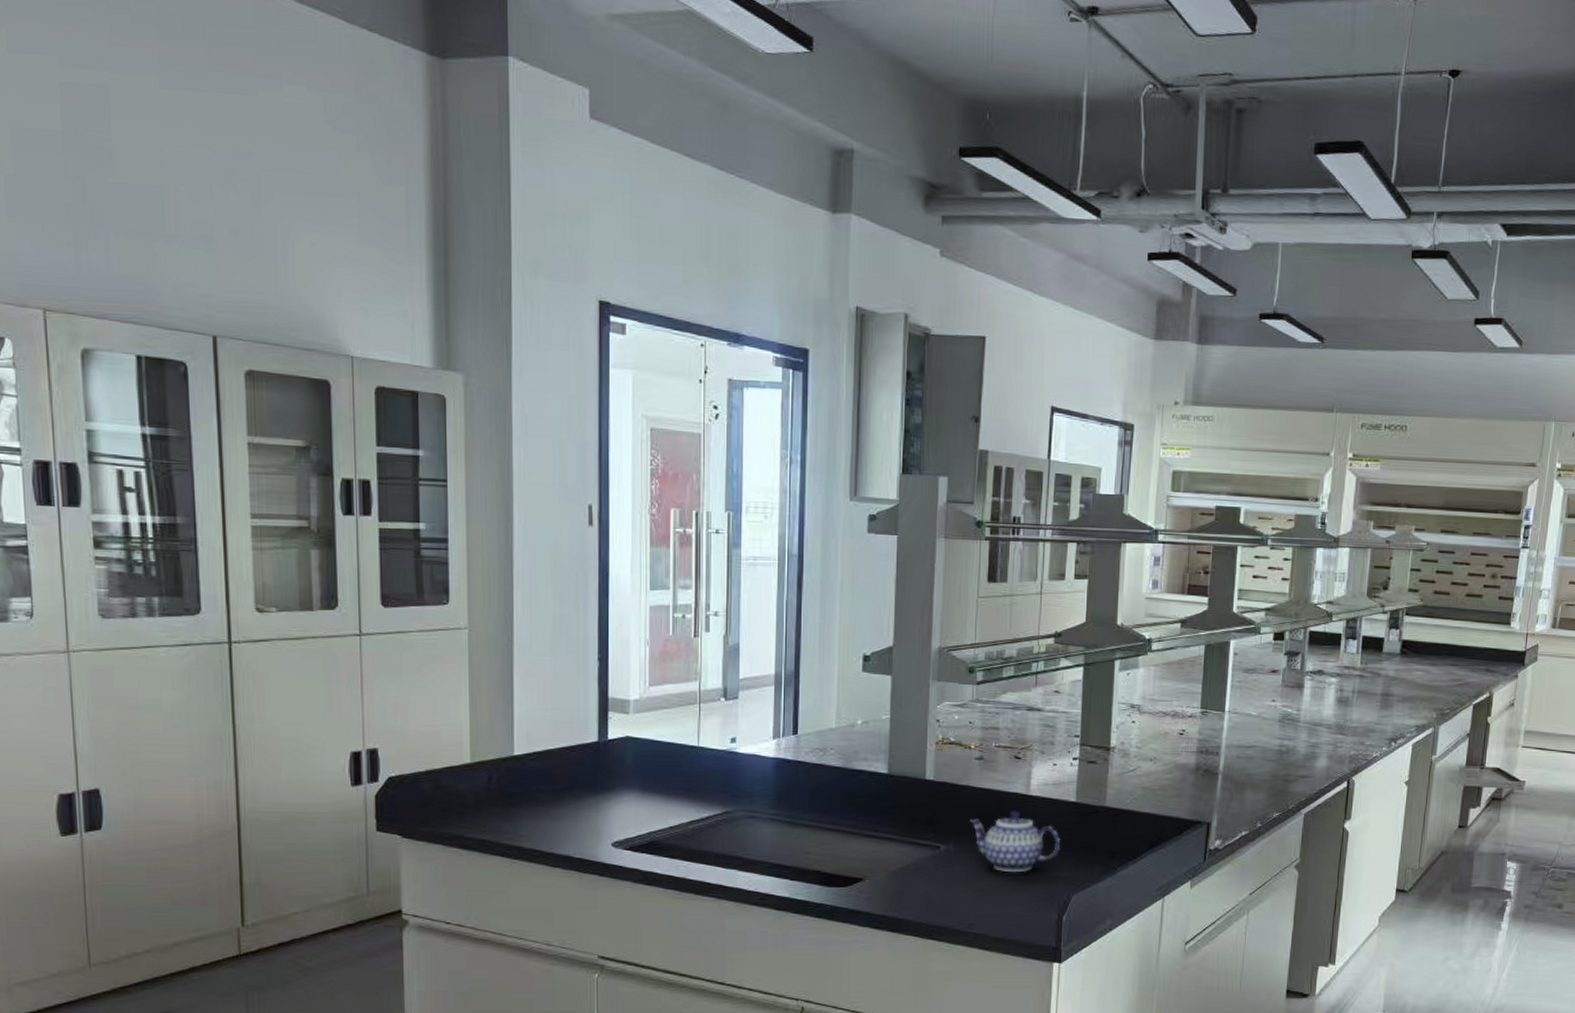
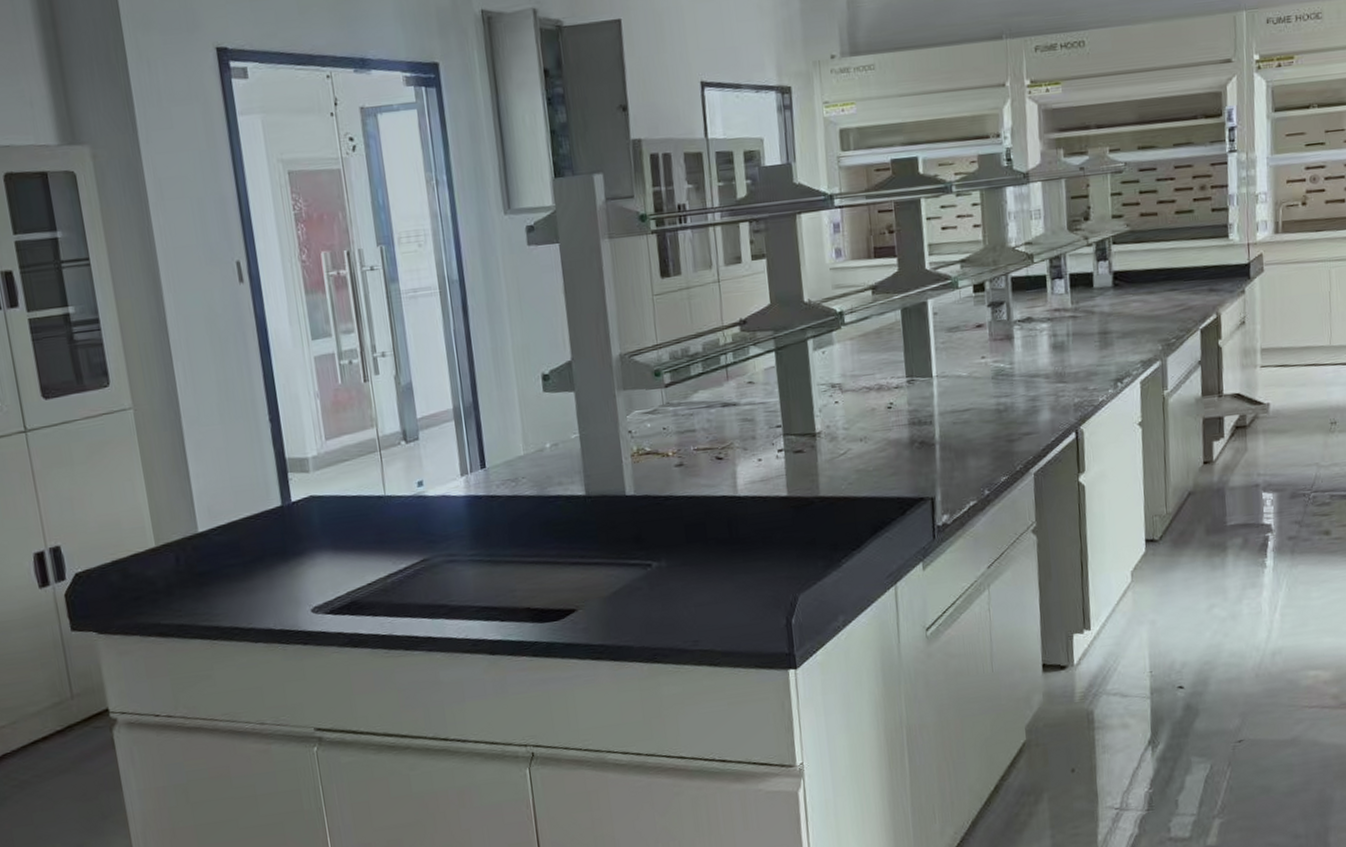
teapot: present [969,810,1061,873] -> none [678,514,779,581]

